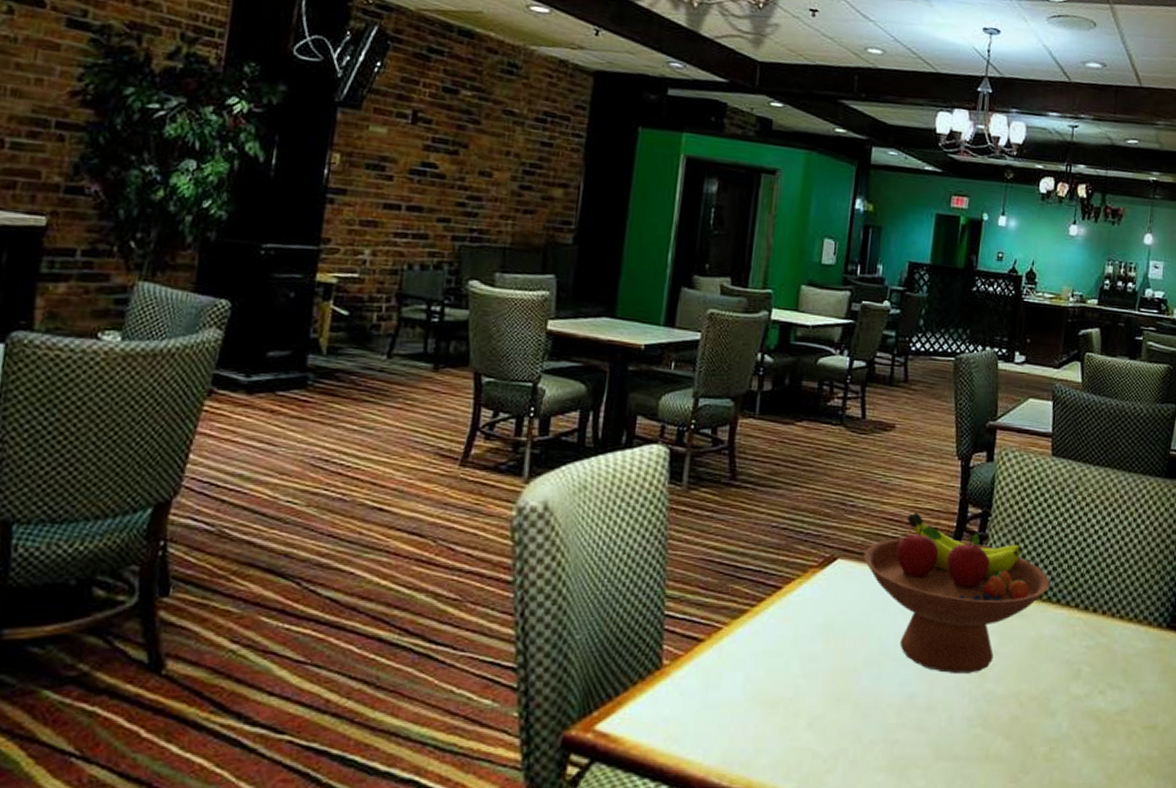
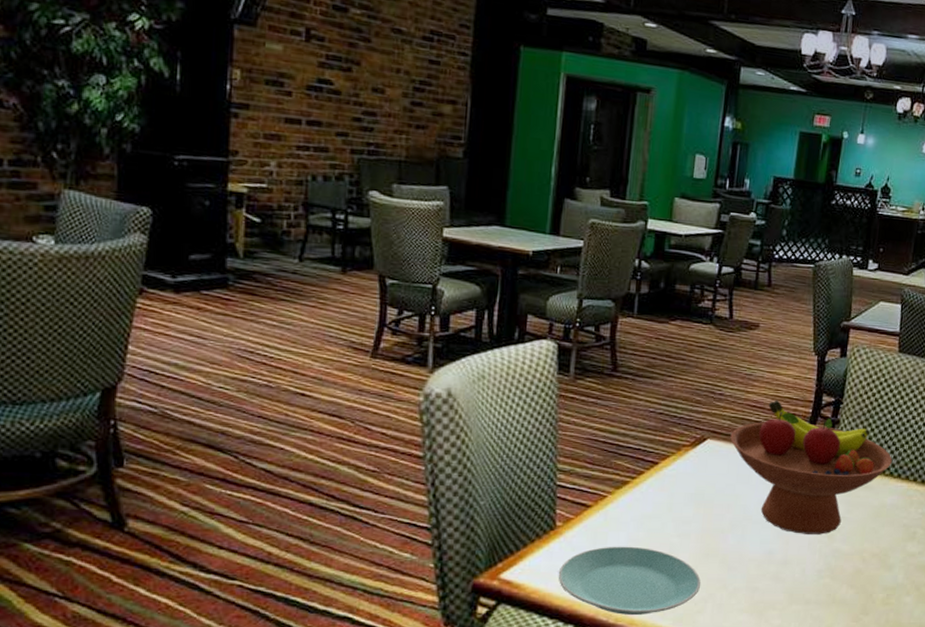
plate: none [663,689,831,775] -> present [558,546,701,615]

